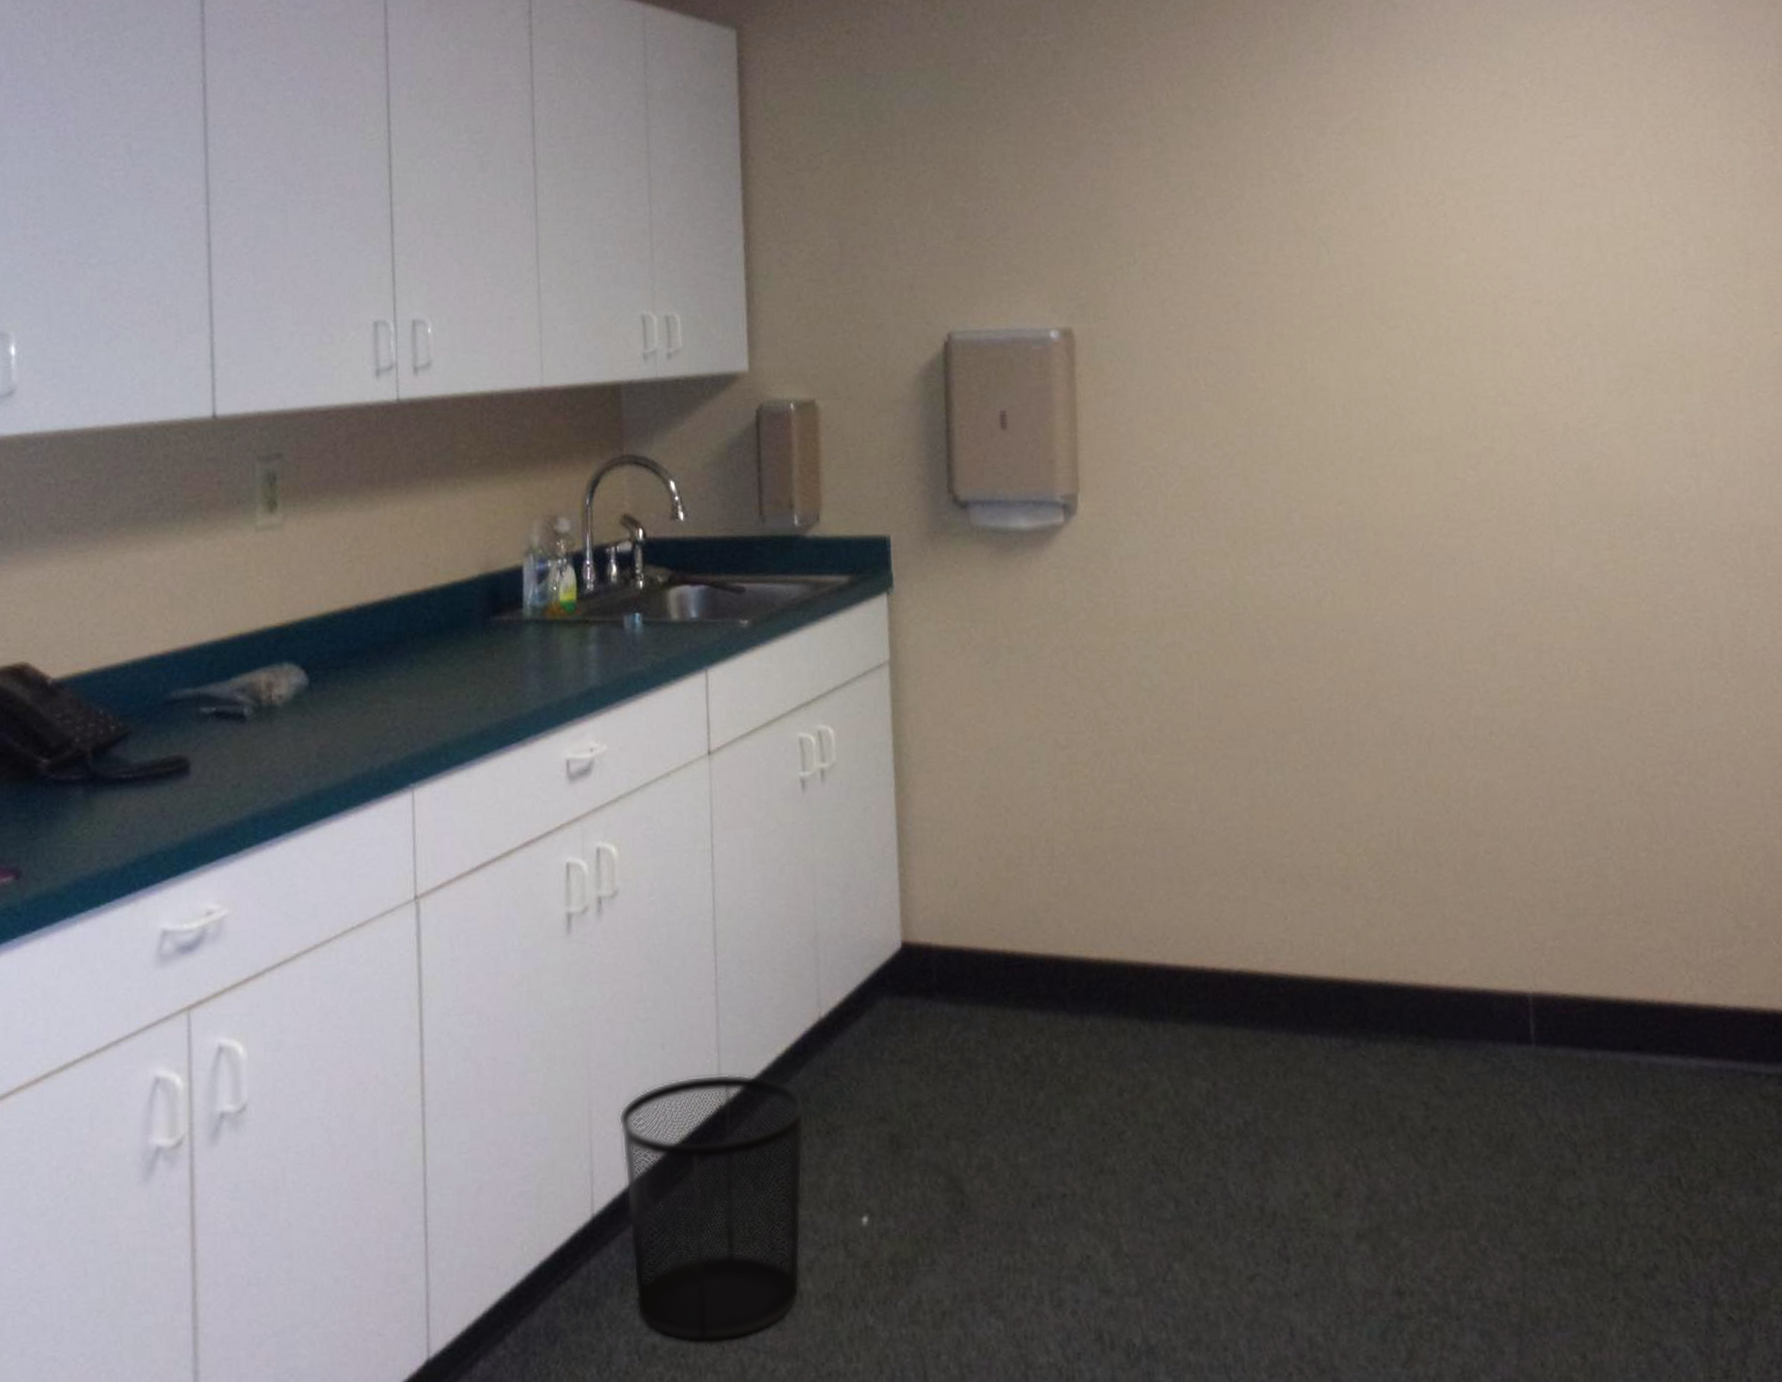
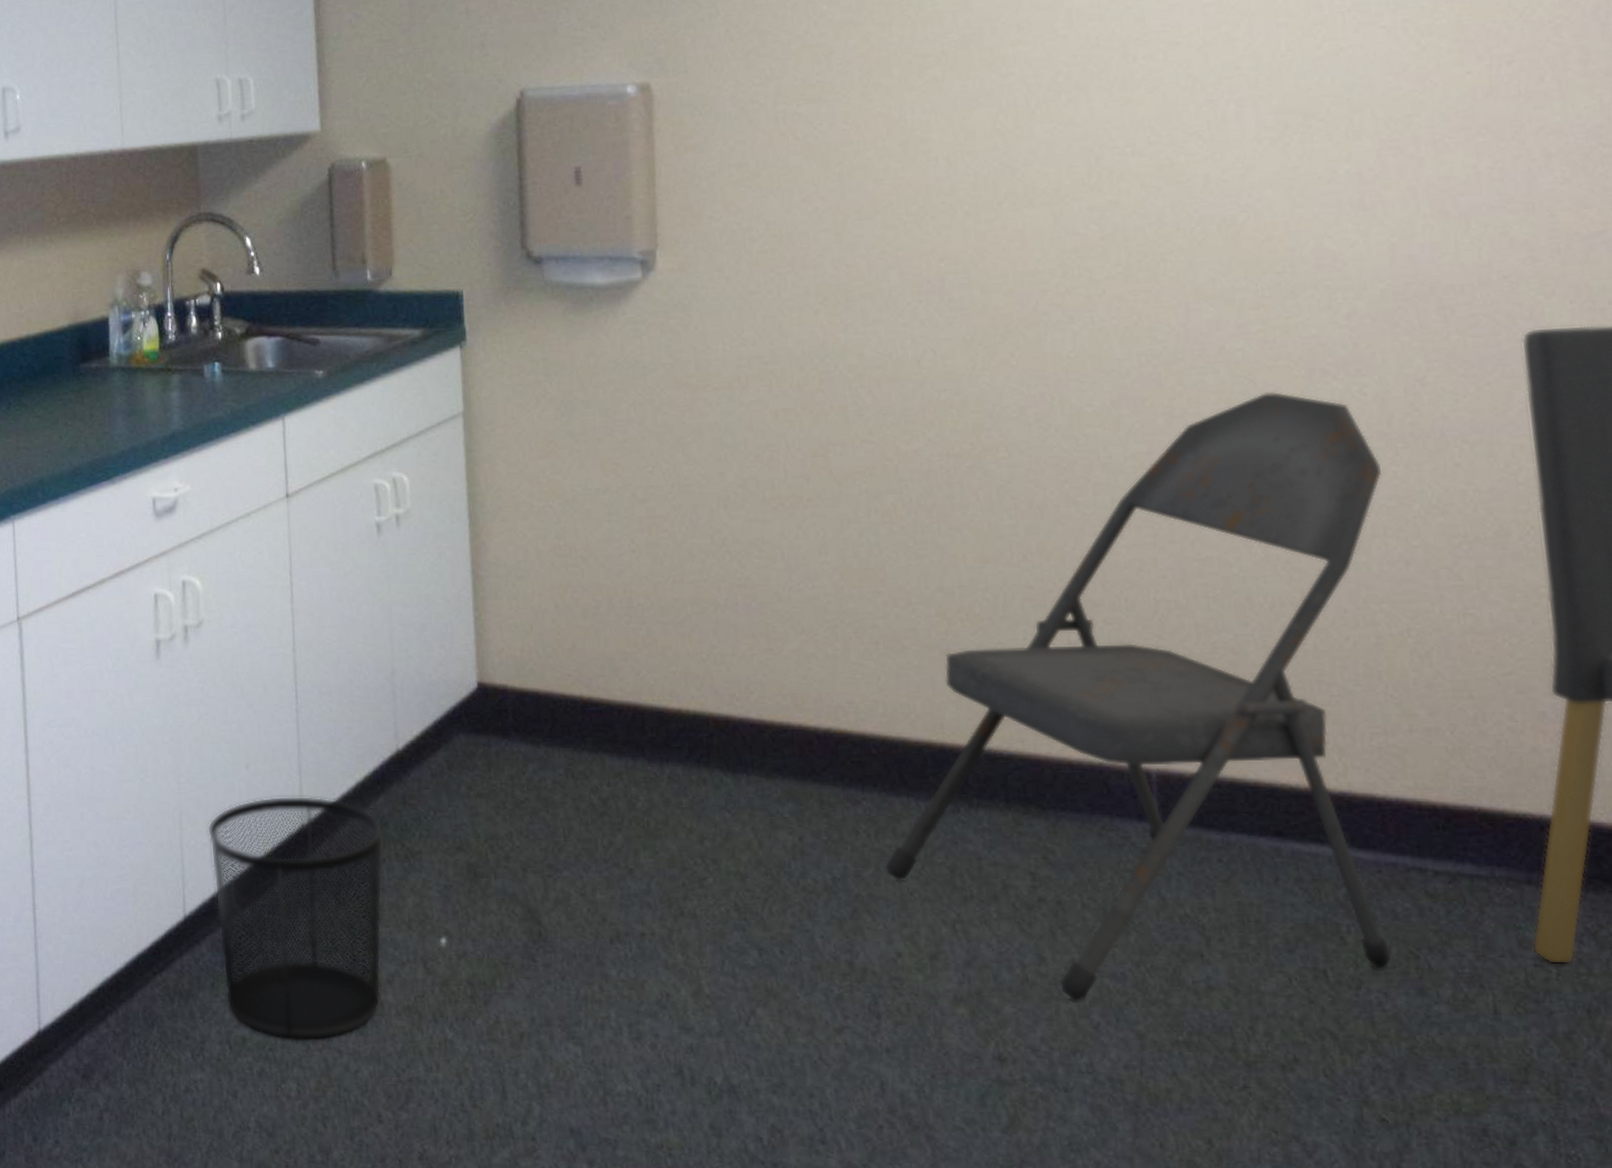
folding chair: none [1293,627,1734,1227] -> present [885,392,1392,1001]

